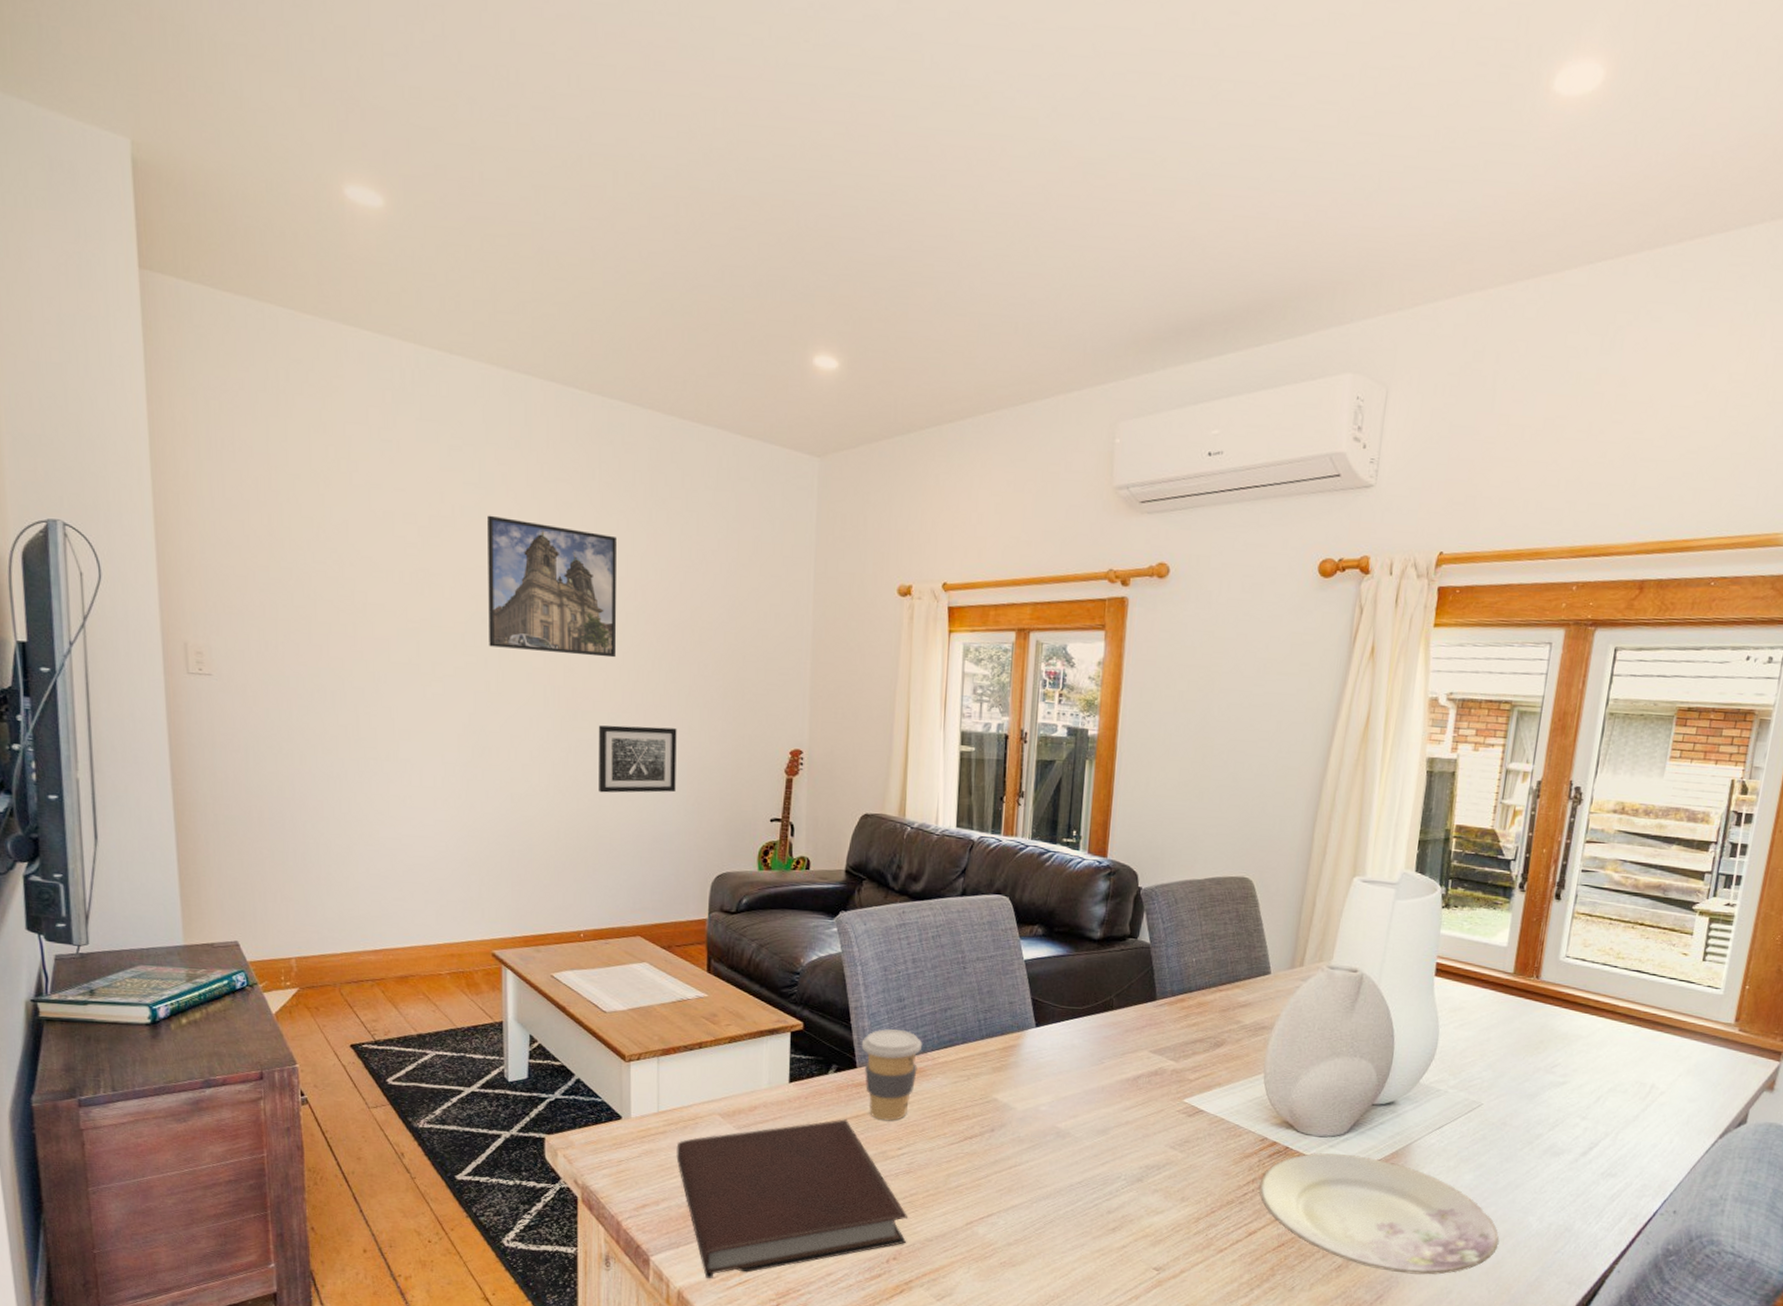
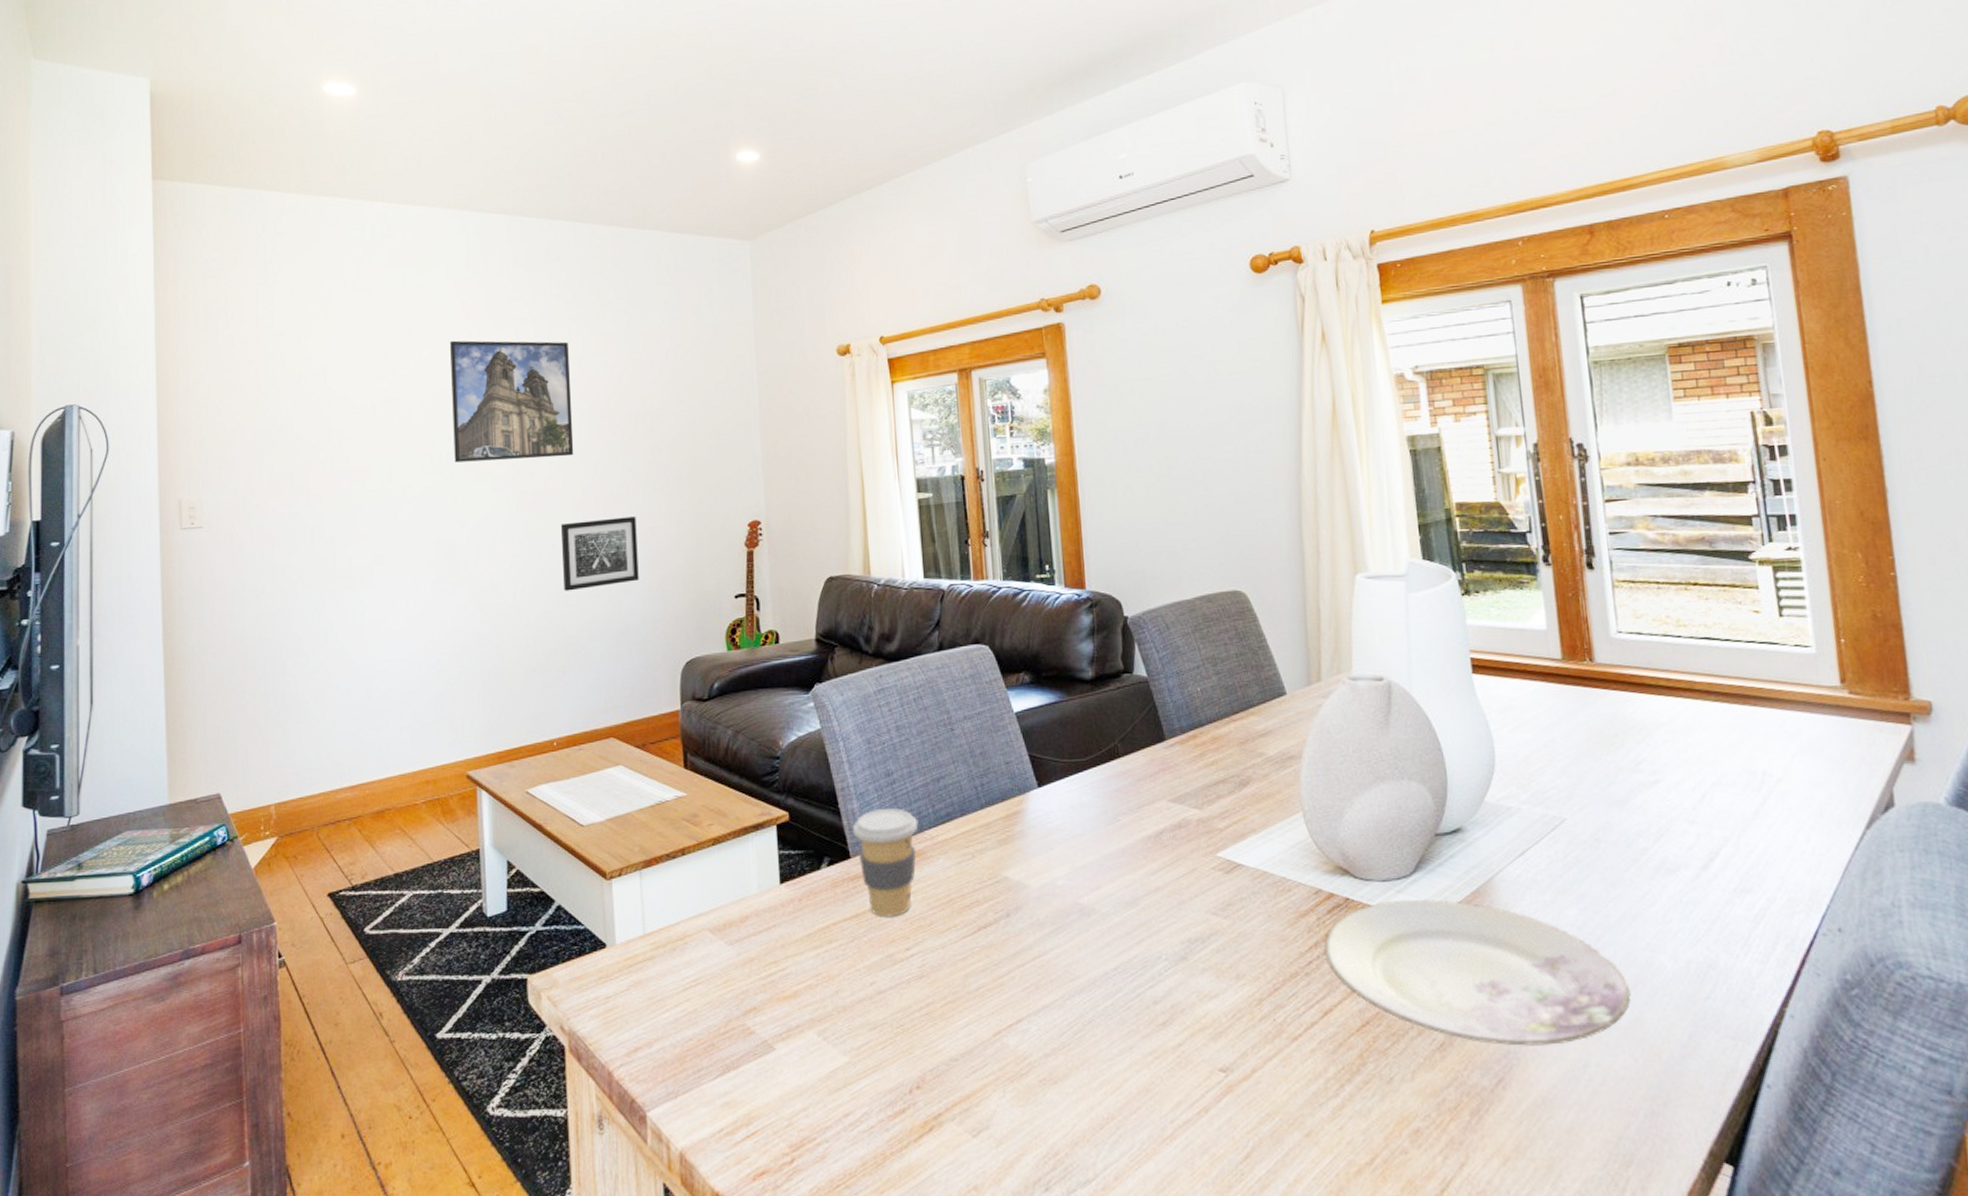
notebook: present [676,1119,907,1279] -> none [666,920,928,1135]

